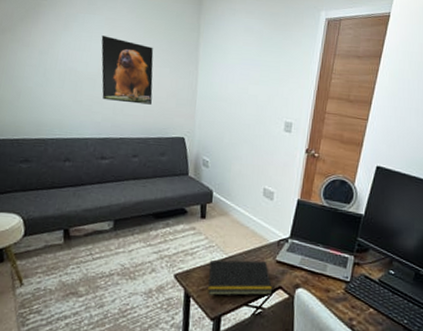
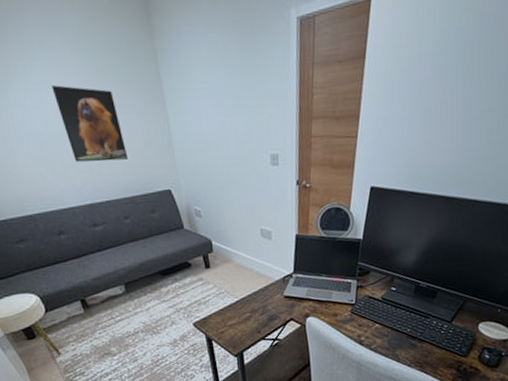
notepad: present [207,260,273,296] -> none [222,298,286,336]

